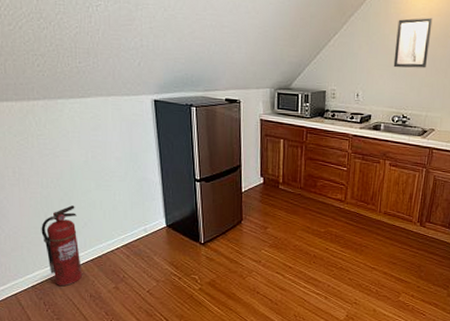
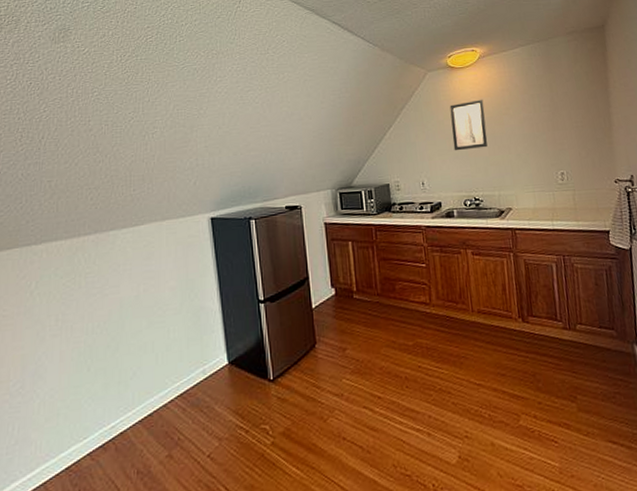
fire extinguisher: present [41,205,82,286] -> none [82,352,128,463]

